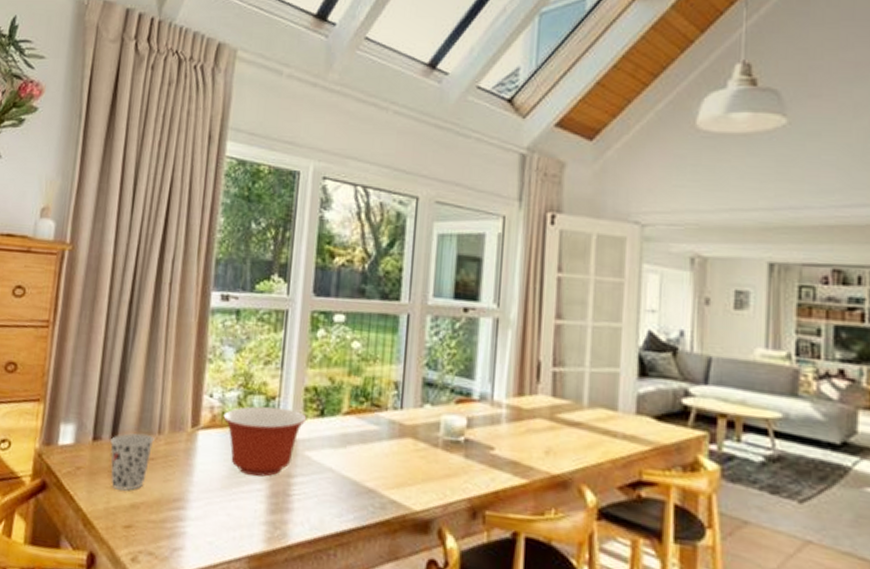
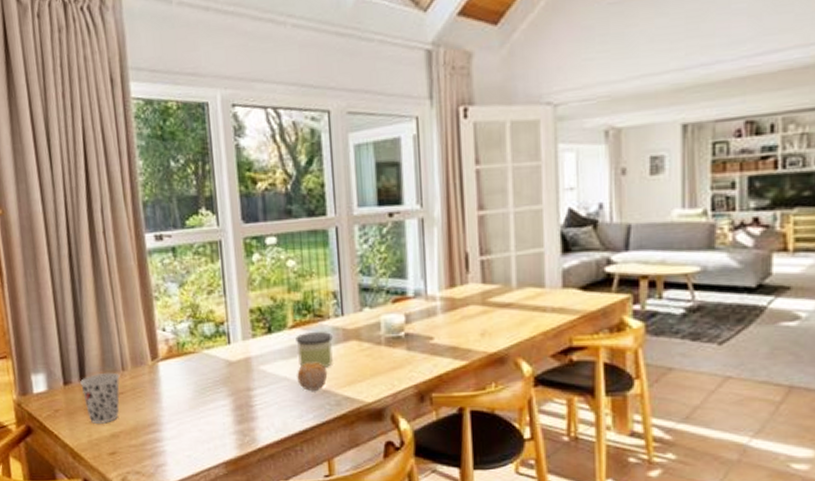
mixing bowl: present [223,406,307,477] -> none [178,330,256,394]
fruit: none [343,454,377,489] -> present [297,362,328,391]
candle: none [347,420,388,464] -> present [296,331,333,367]

